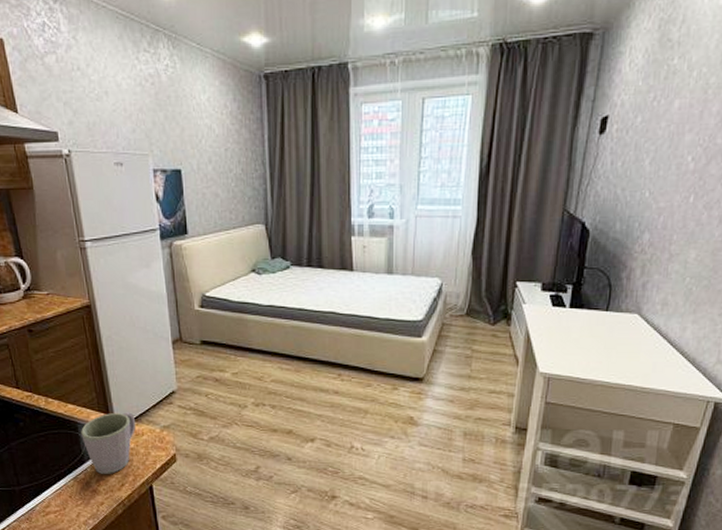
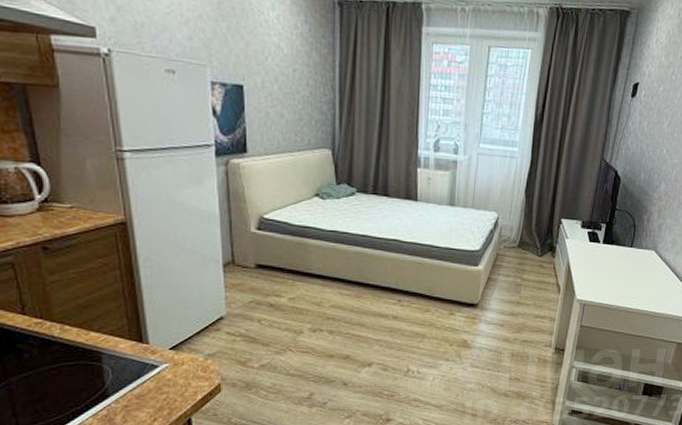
mug: present [81,412,136,474] -> none [106,340,176,409]

